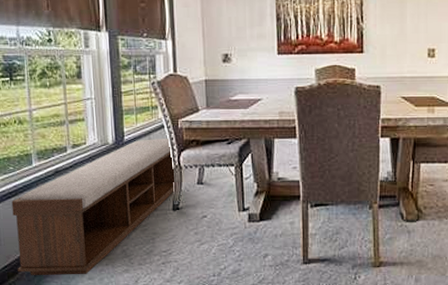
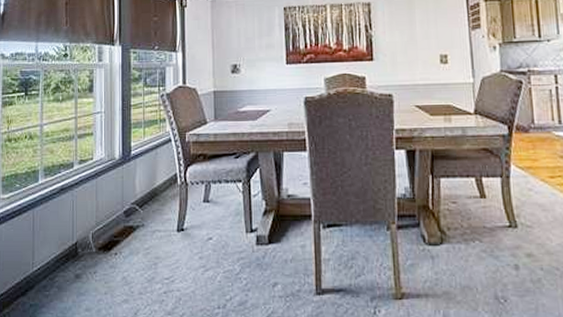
bench: present [11,139,176,276] -> none [13,153,181,306]

